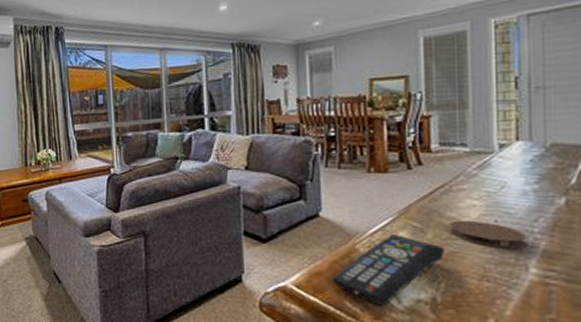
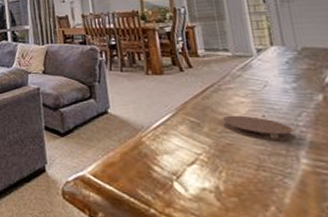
remote control: present [331,234,444,306] -> none [123,128,222,194]

